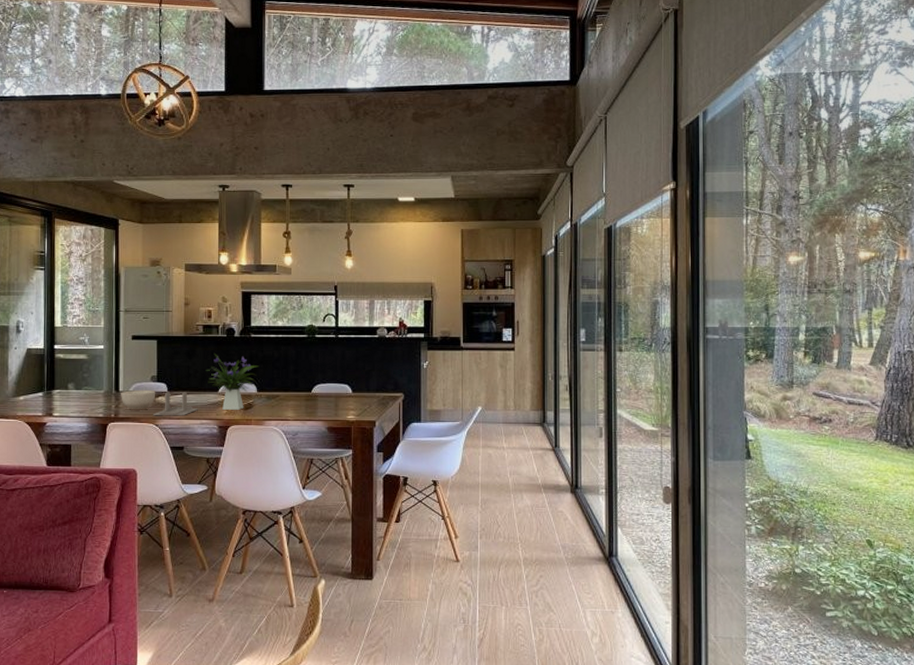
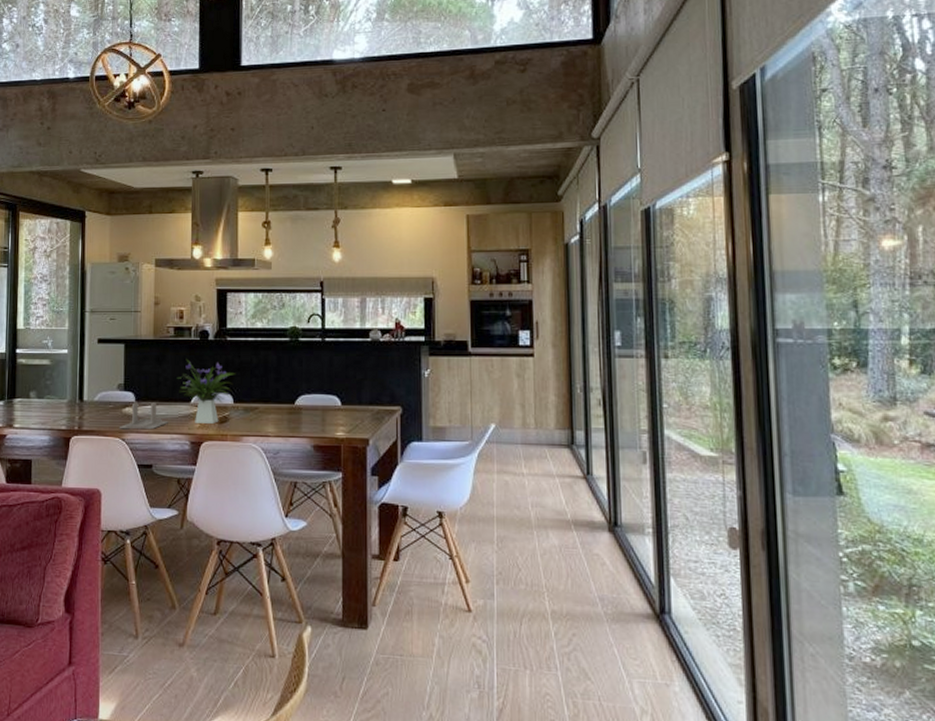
bowl: present [121,389,156,410] -> none [85,399,123,423]

